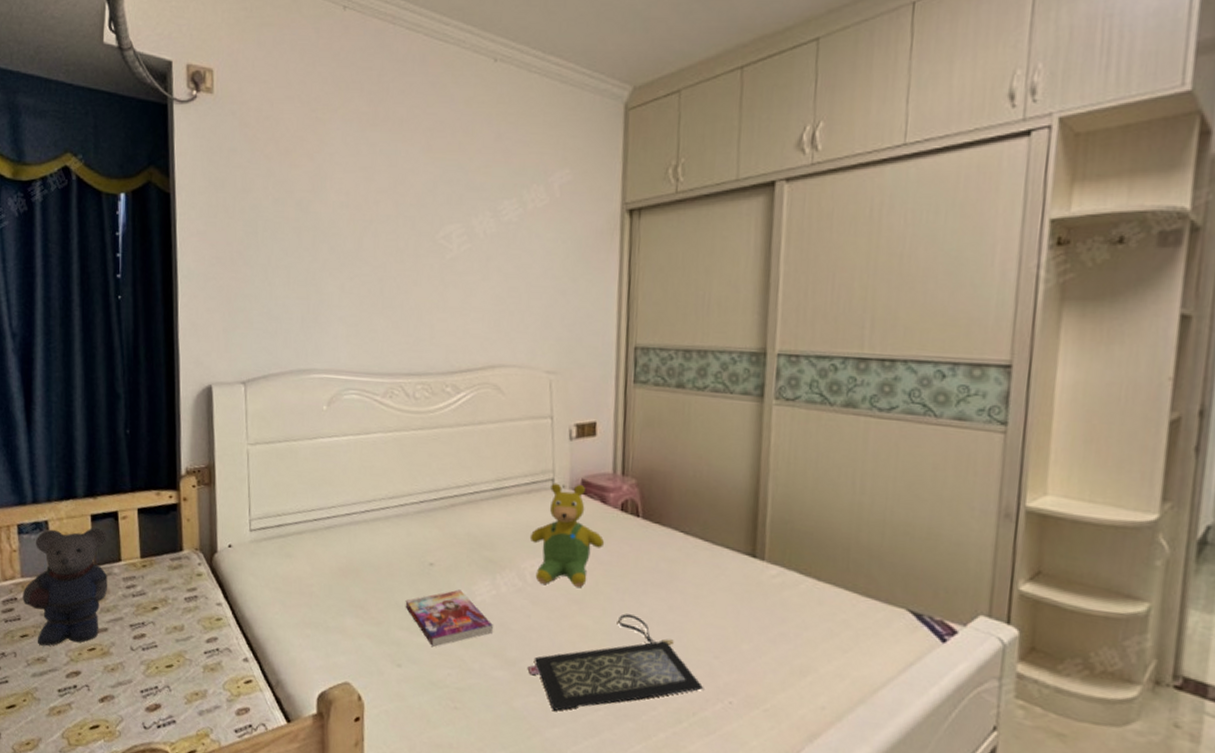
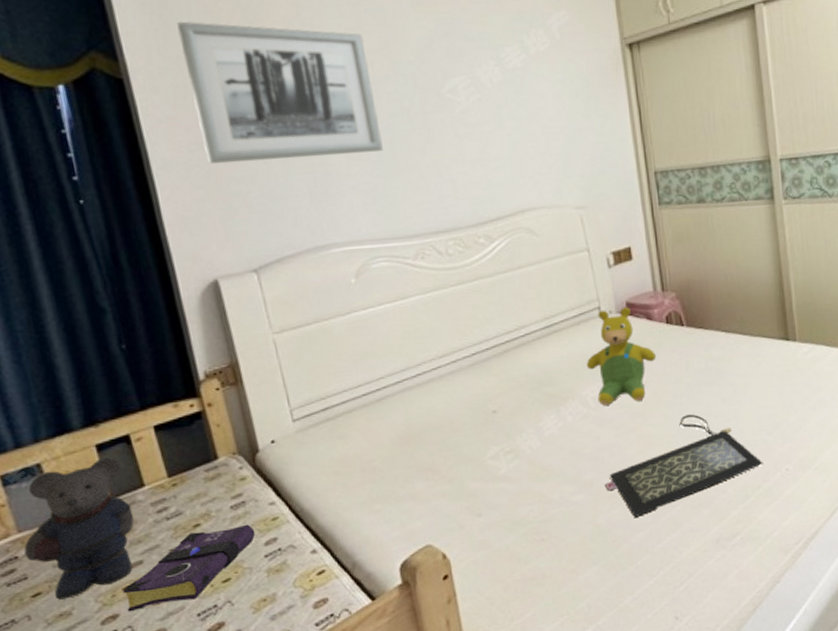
book: none [88,613,201,677] -> present [123,524,256,612]
wall art: none [220,147,375,287] -> present [177,21,383,165]
book: present [405,589,494,648] -> none [474,429,567,490]

